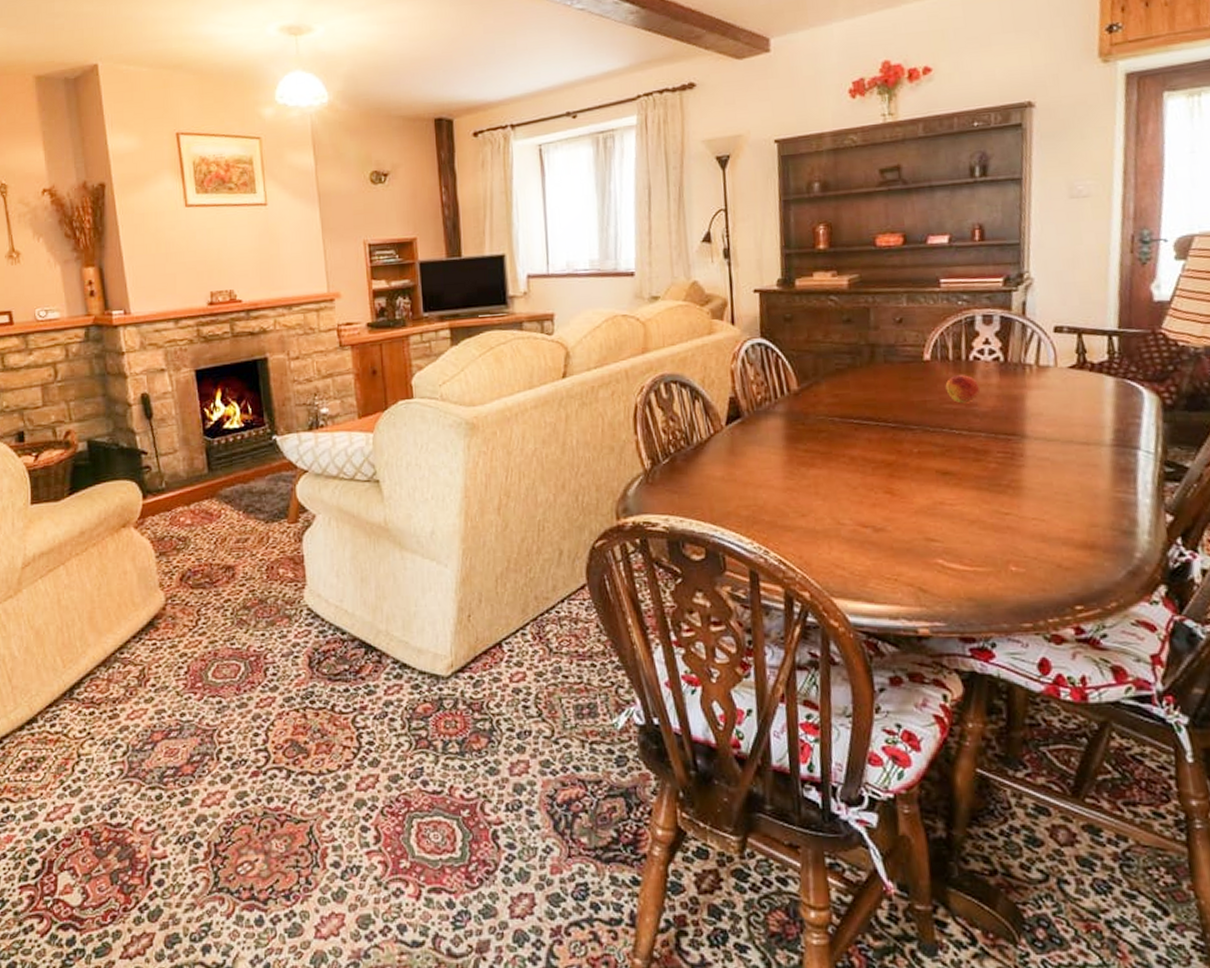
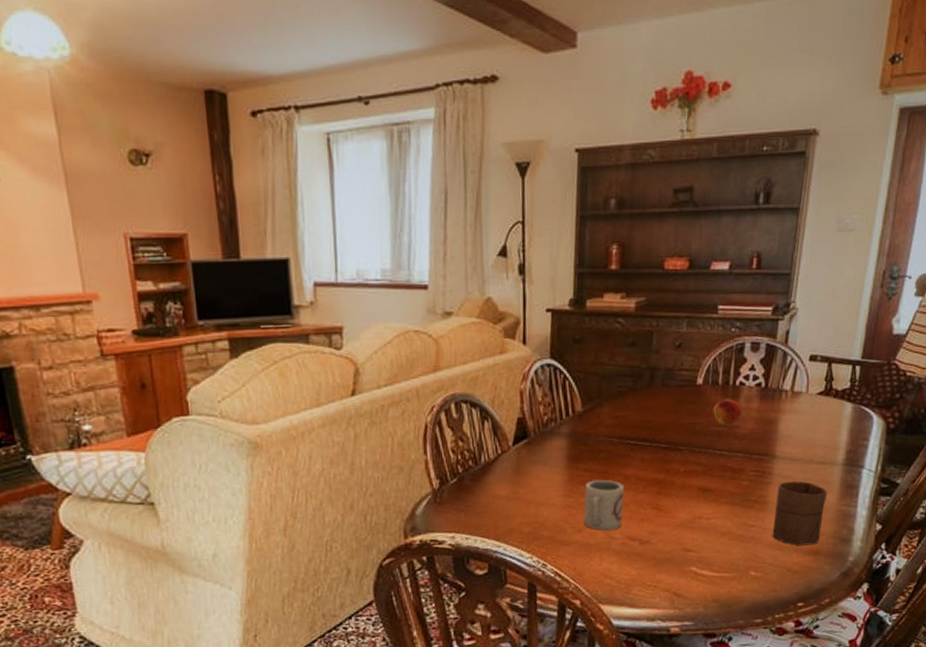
cup: none [806,460,852,516] -> present [583,479,624,531]
cup: none [1032,463,1097,538] -> present [772,480,828,546]

